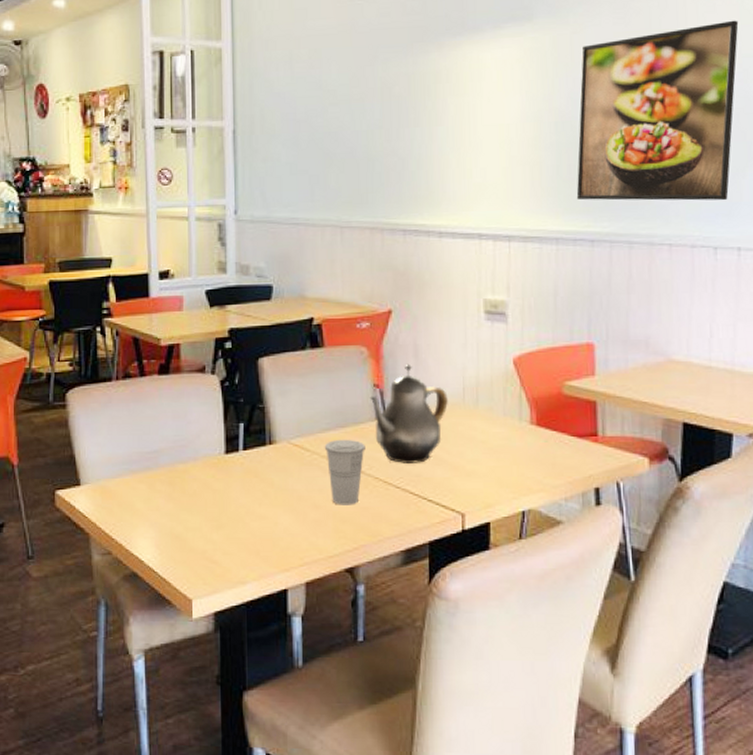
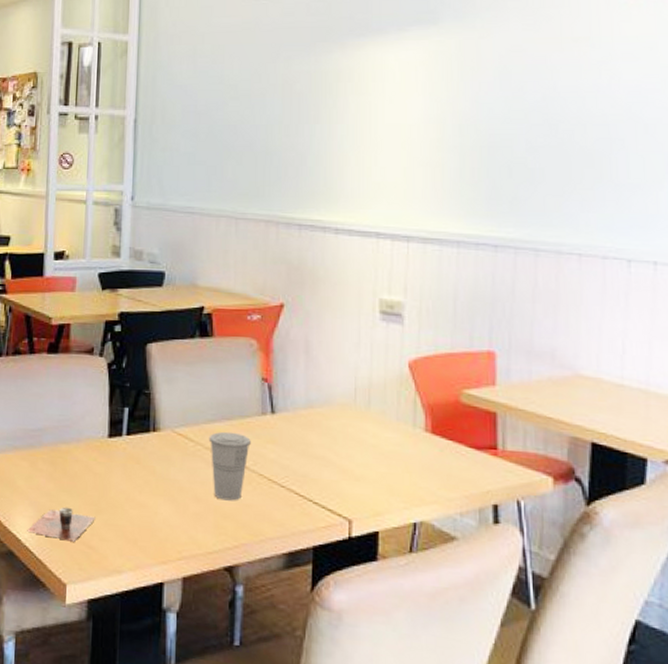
cup: none [149,525,217,558] -> present [27,507,96,542]
teapot: present [370,363,448,463] -> none [257,359,338,463]
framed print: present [576,20,739,201] -> none [480,30,656,211]

